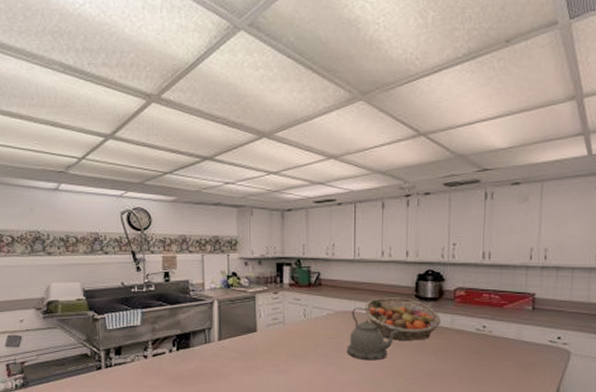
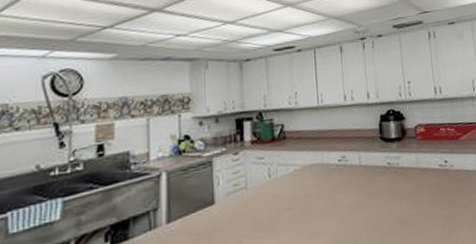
kettle: present [346,308,399,361] -> none [317,157,369,219]
fruit basket: present [364,297,440,341] -> none [332,141,407,190]

